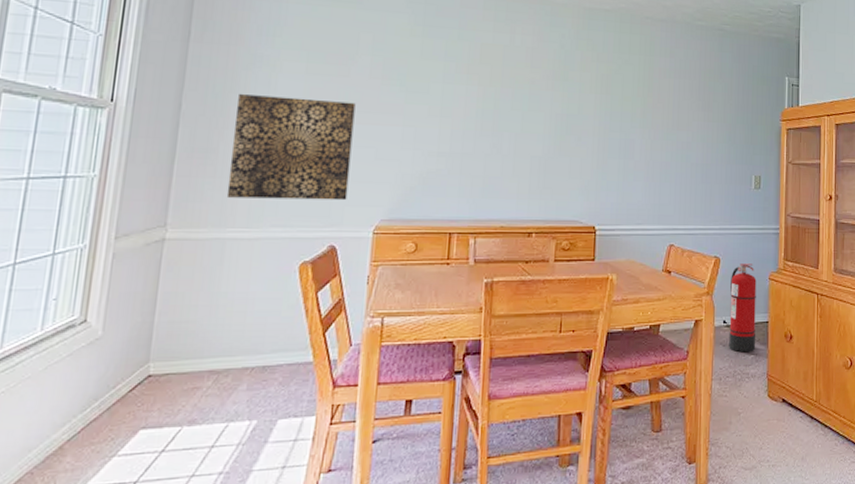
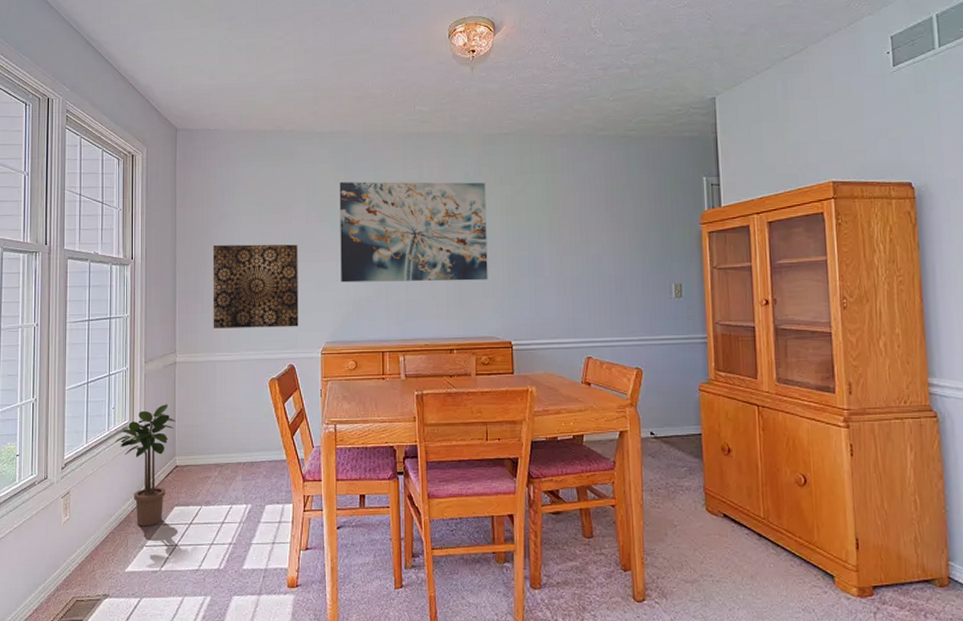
potted plant: none [50,293,155,461] -> present [114,404,176,527]
wall art: none [406,37,582,160] -> present [339,181,488,283]
fire extinguisher: present [729,263,757,353] -> none [655,374,689,465]

